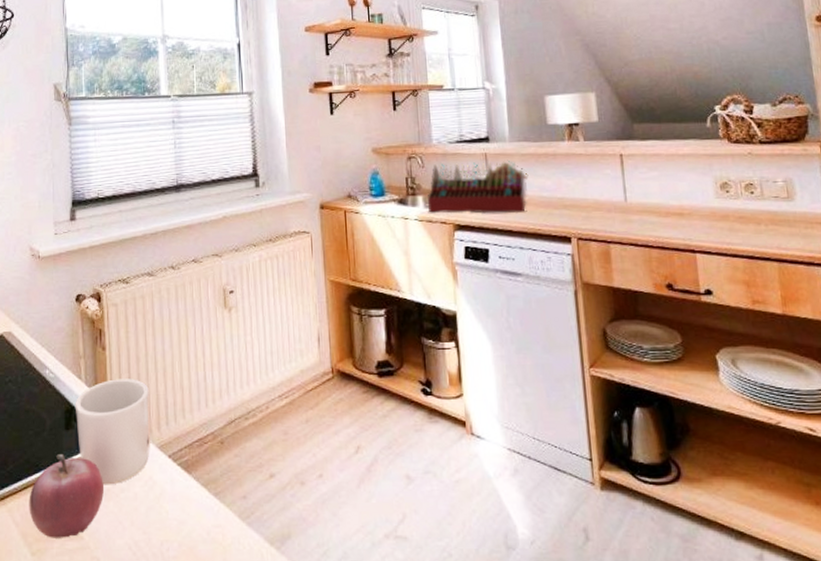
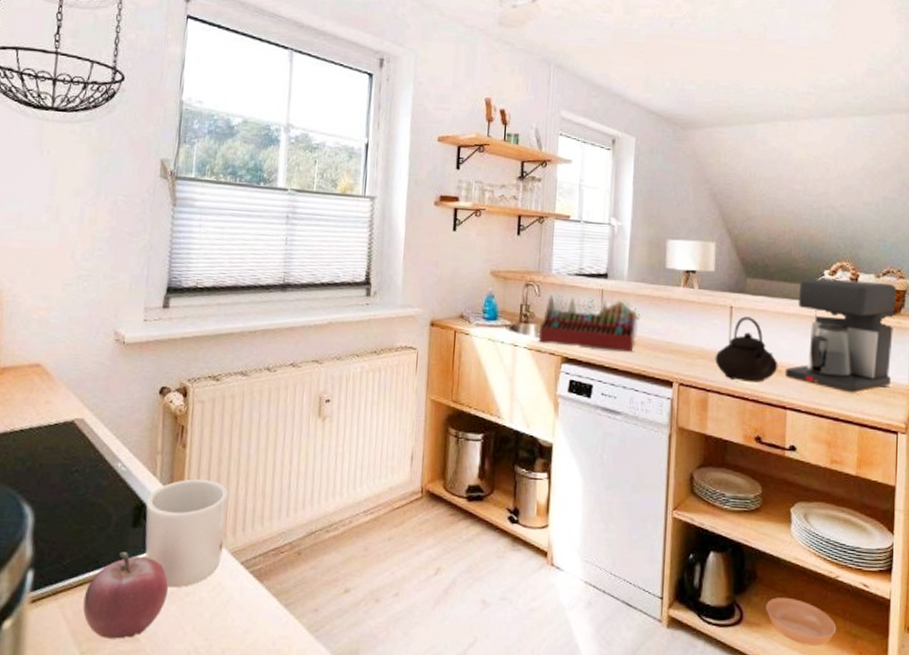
teapot: none [611,163,680,229] -> present [715,316,778,383]
coffee maker: none [687,111,807,229] -> present [784,278,897,393]
bowl: none [704,450,787,499] -> present [766,597,837,646]

